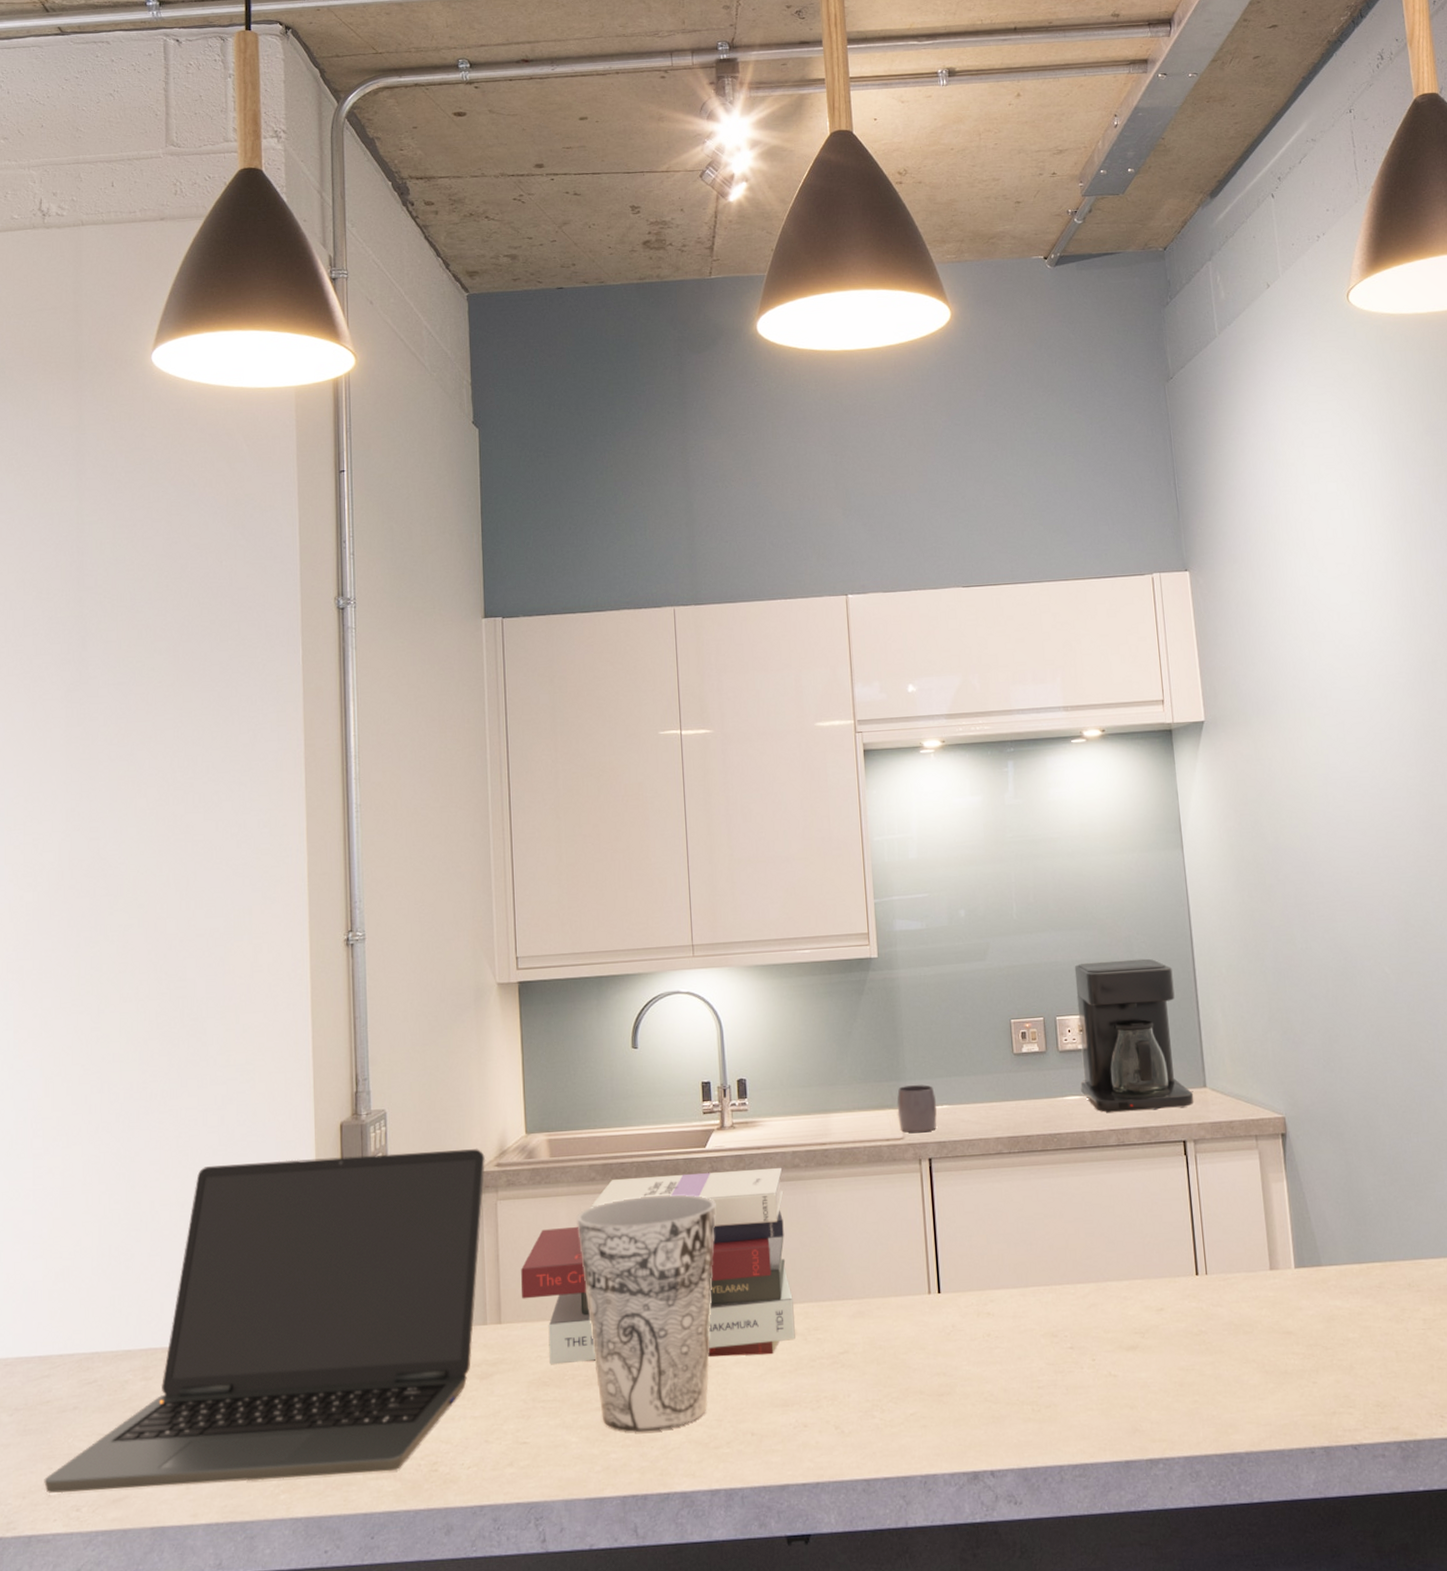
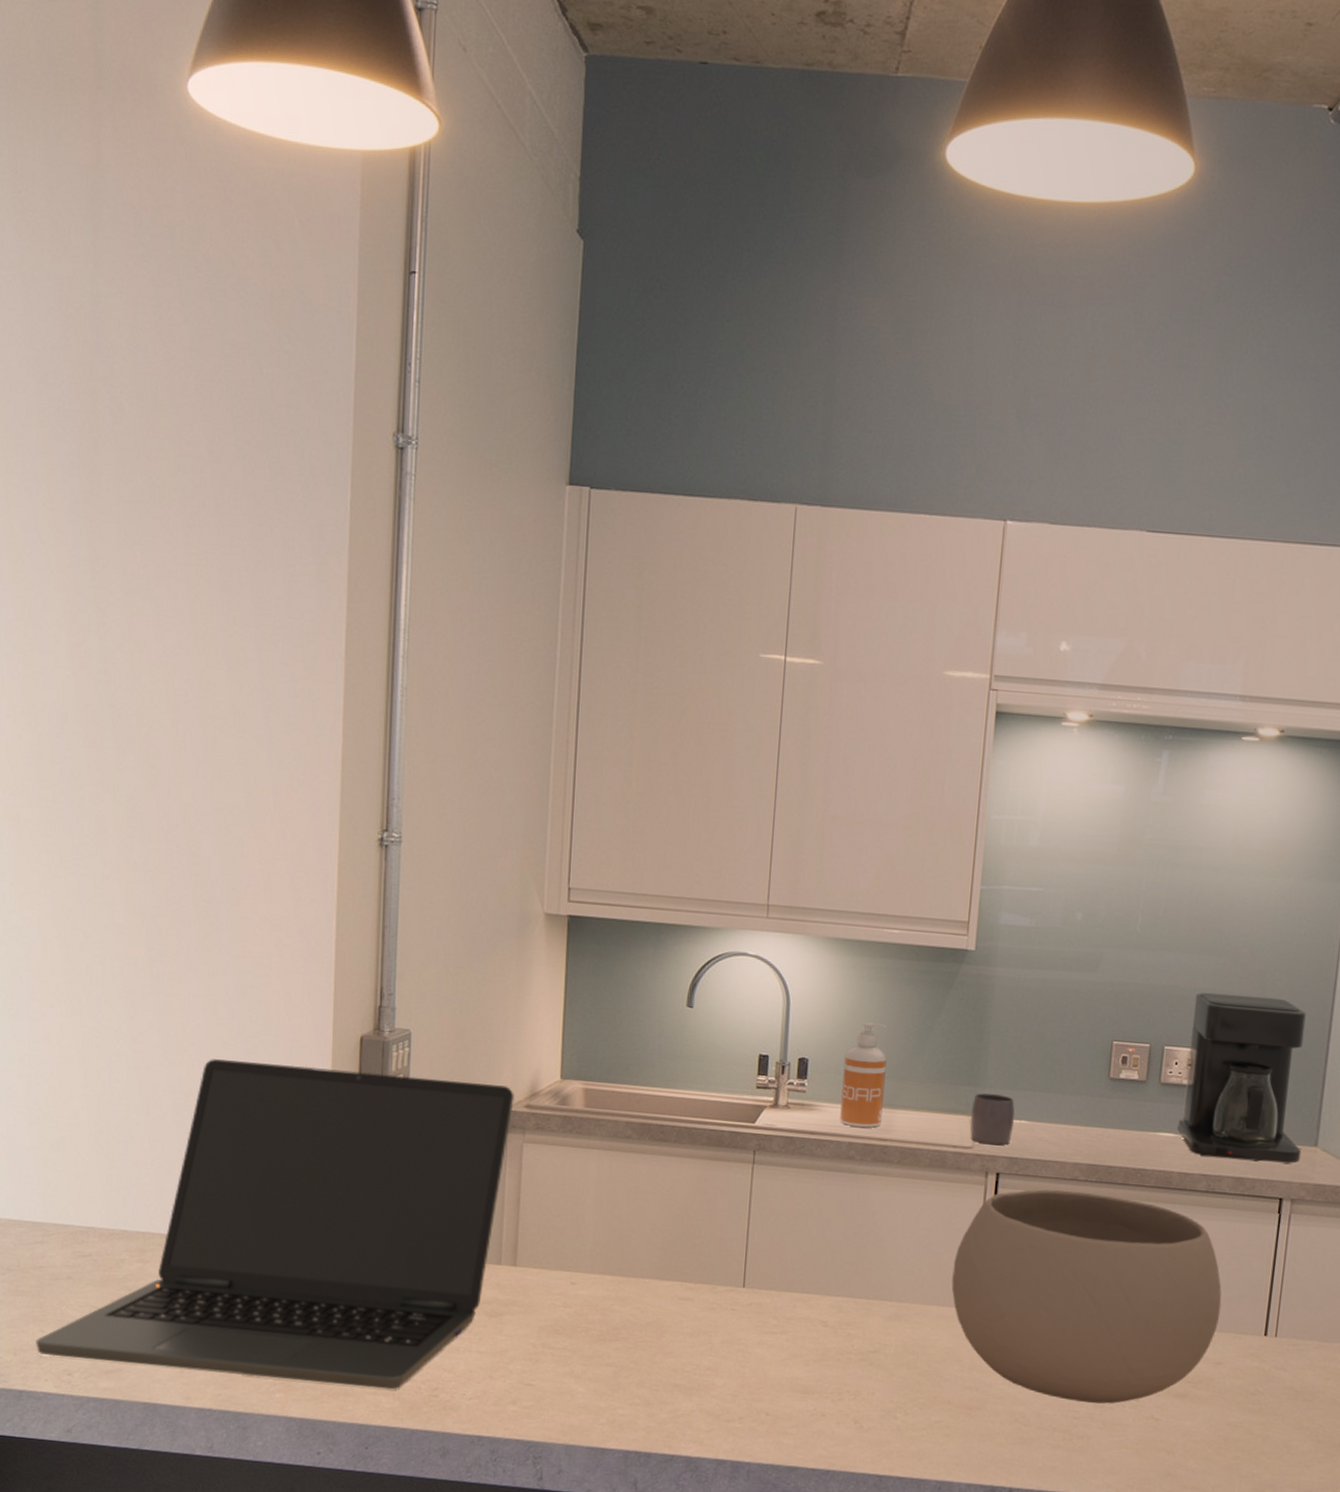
books: present [520,1167,795,1365] -> none [539,1141,836,1342]
cup: present [576,1194,716,1433] -> none [605,1162,759,1396]
soap dispenser: none [778,1036,819,1136] -> present [840,1021,887,1128]
bowl: none [903,1163,1153,1371] -> present [951,1189,1222,1404]

